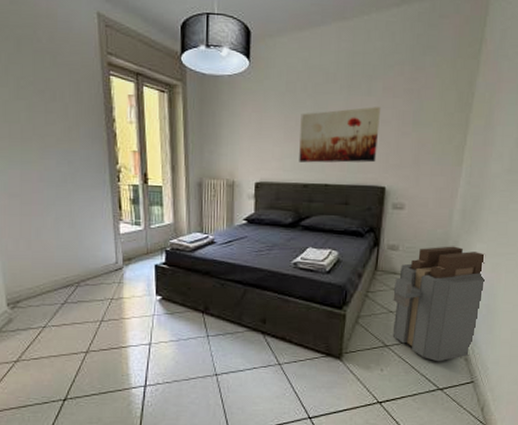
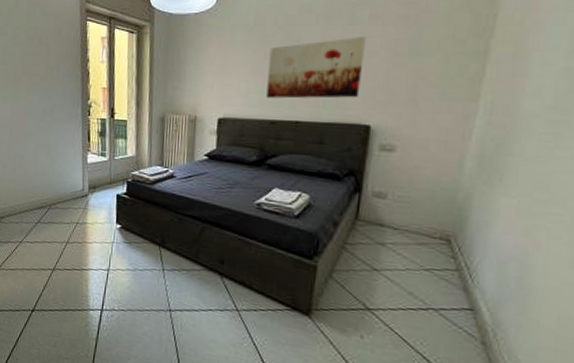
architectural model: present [393,246,486,362] -> none [378,198,516,340]

